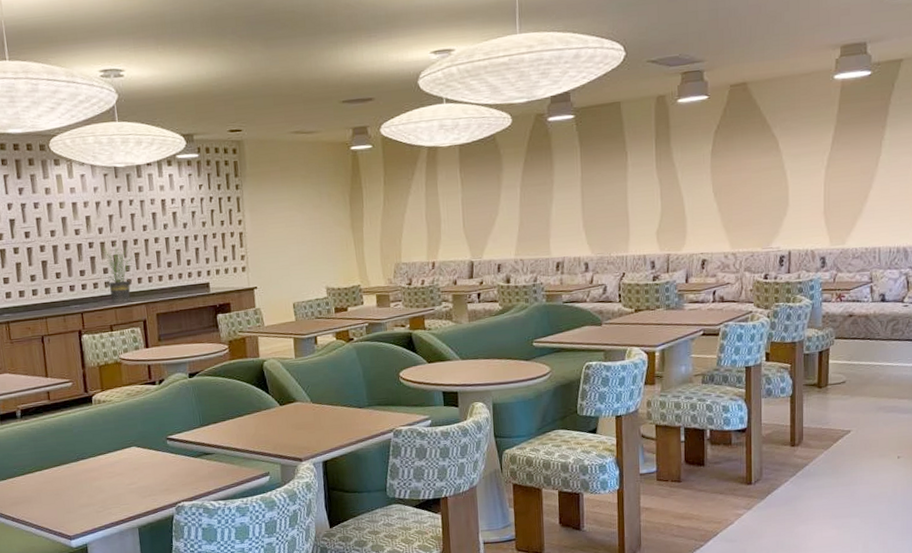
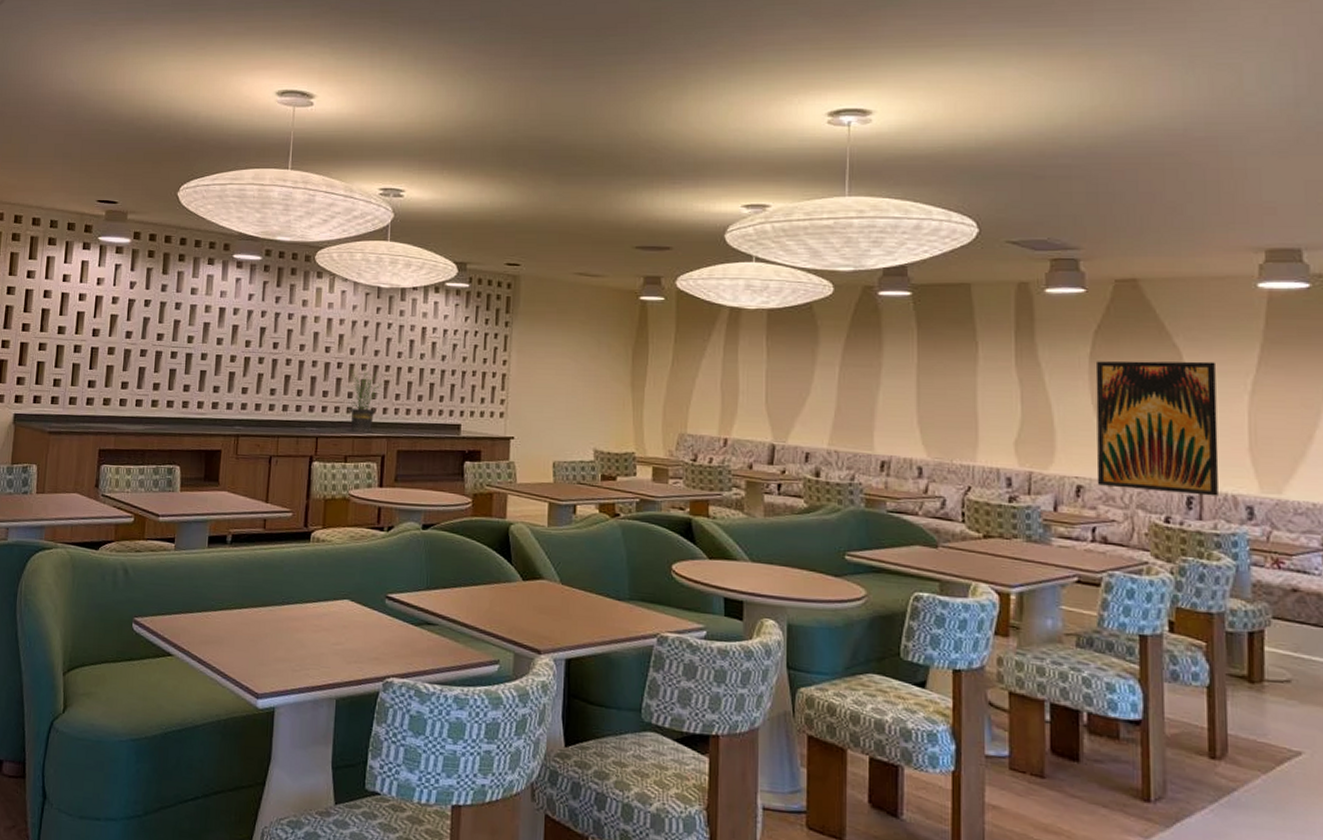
wall art: none [715,145,803,258] -> present [1095,361,1219,496]

